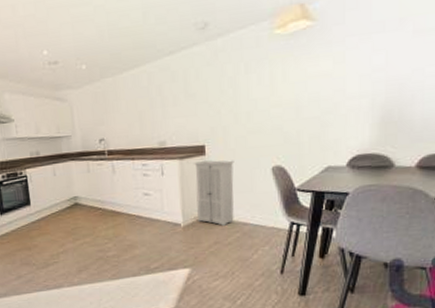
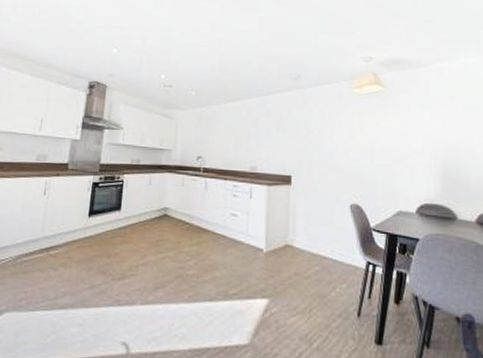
storage cabinet: present [193,159,234,227] -> none [279,189,317,258]

